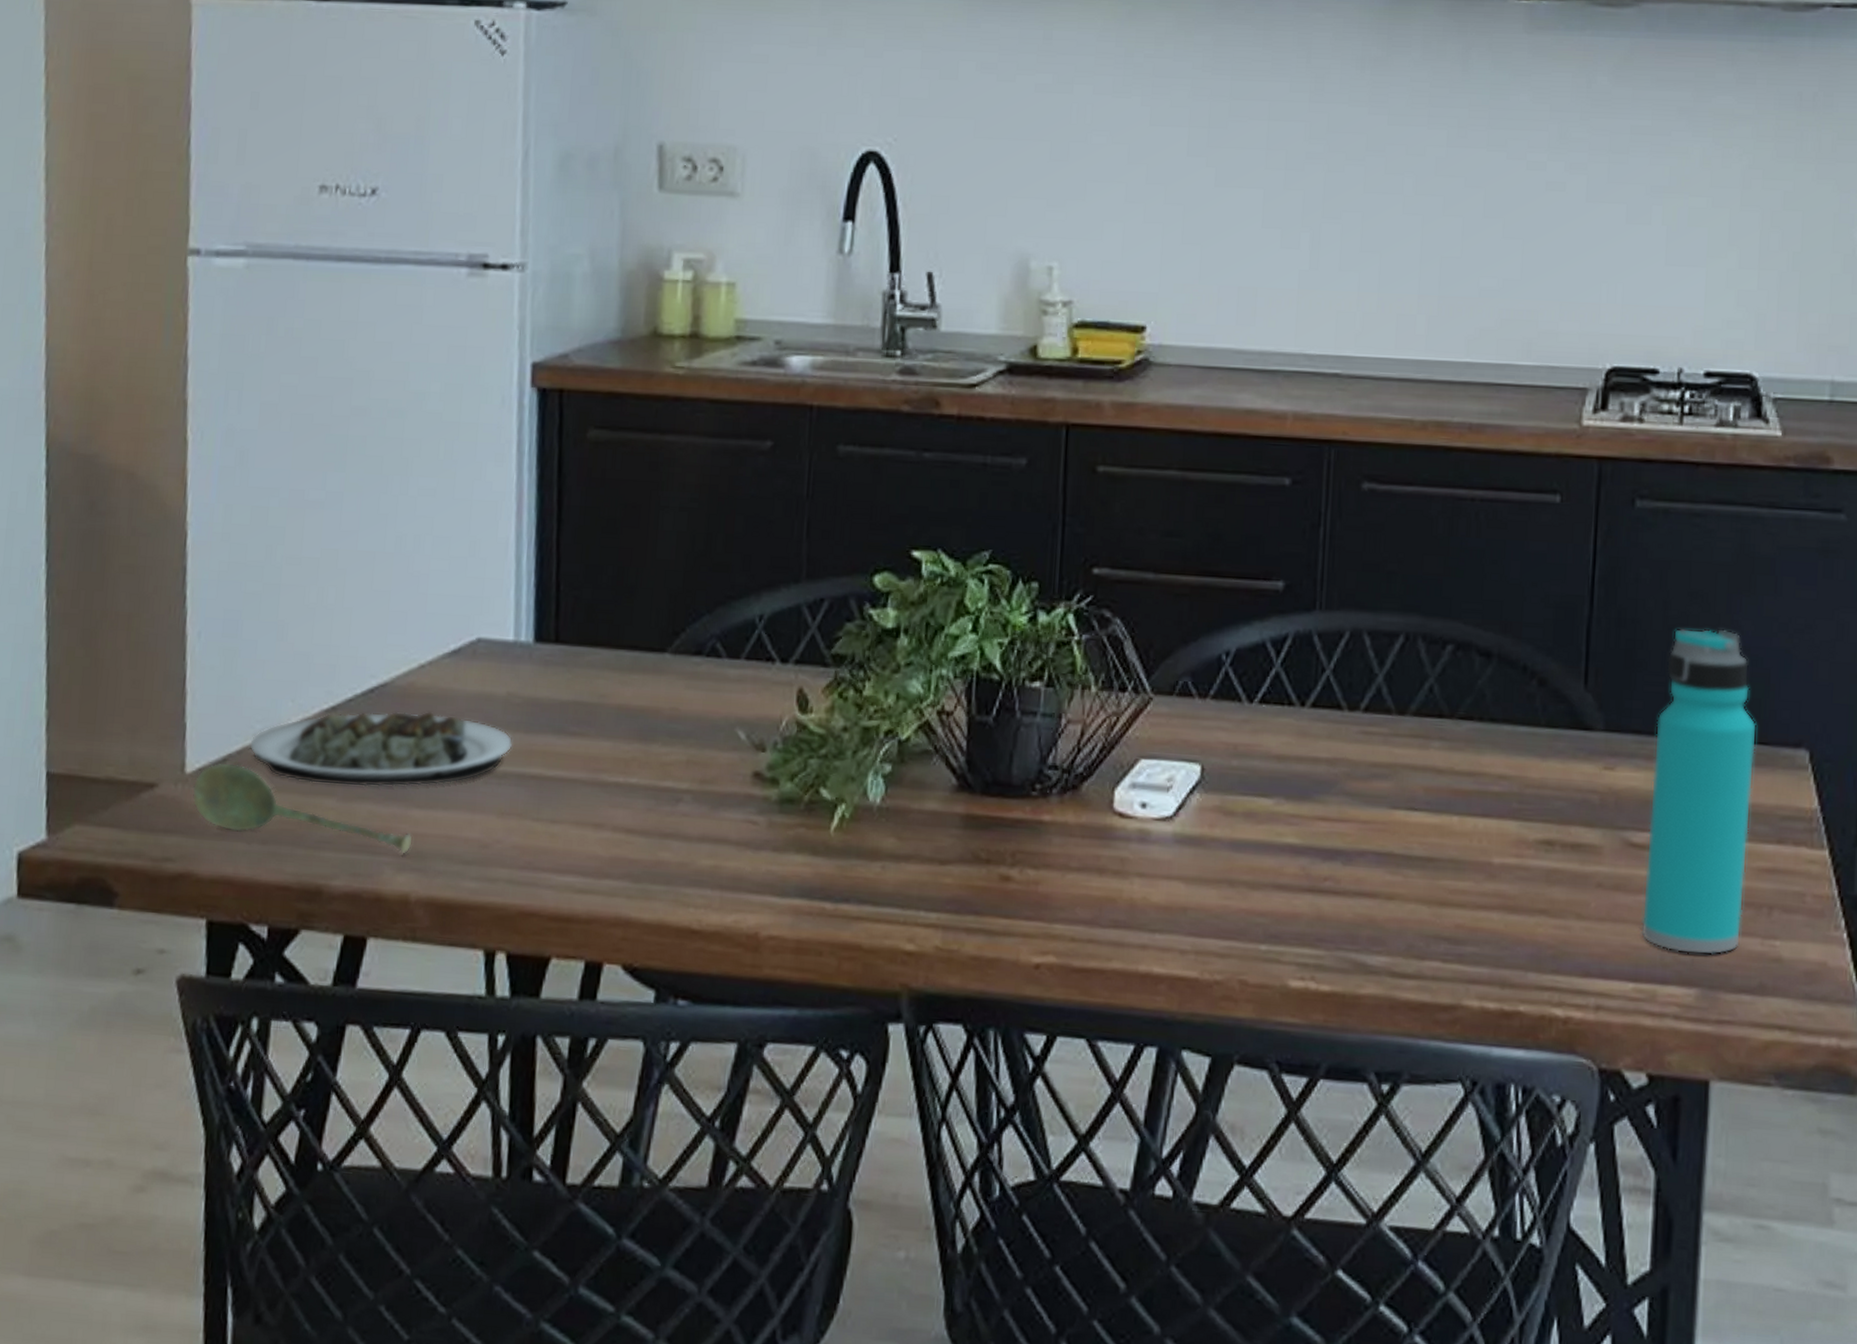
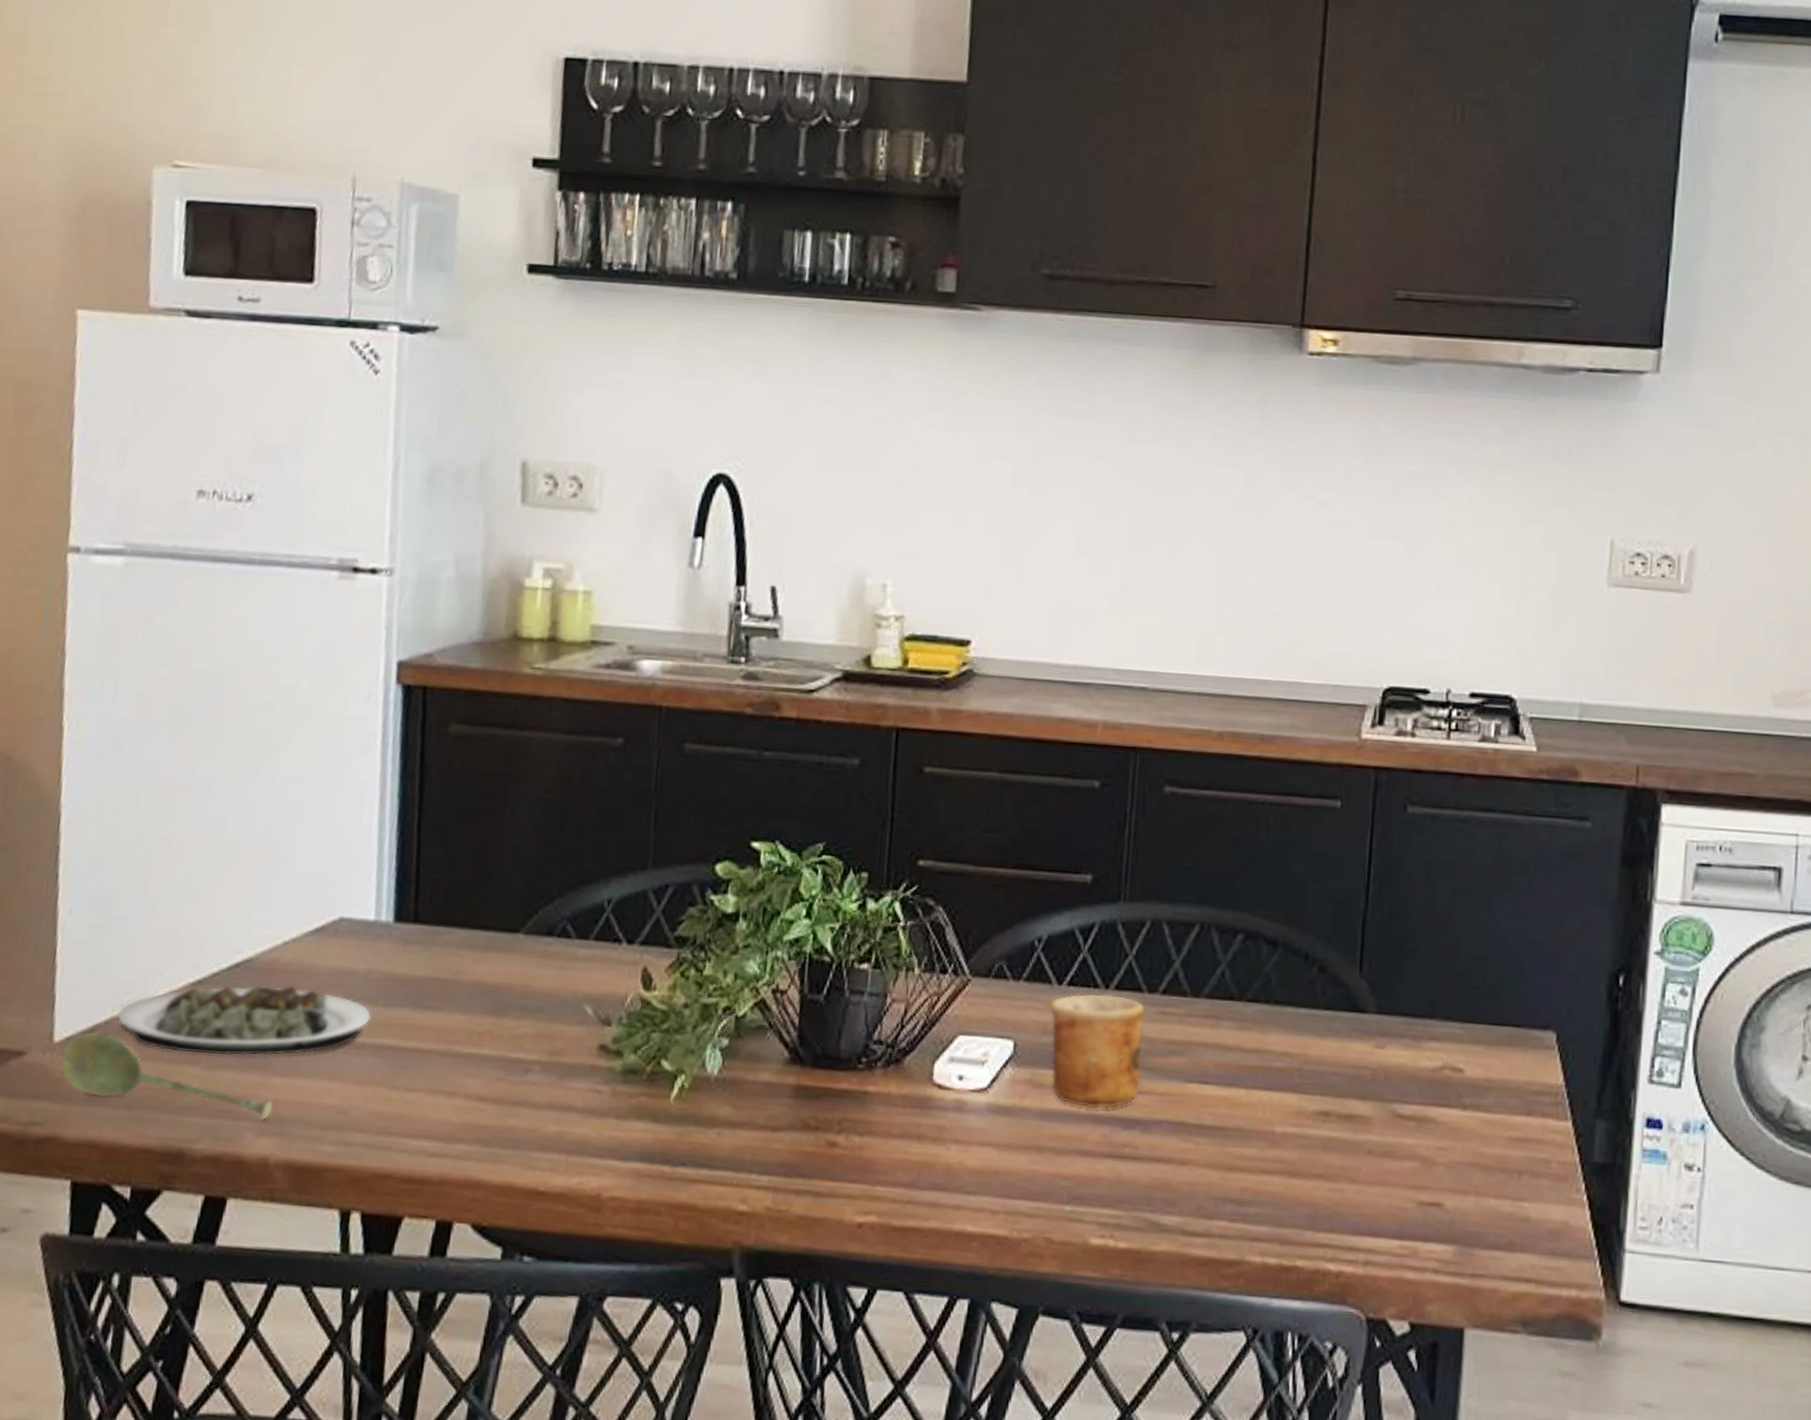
cup: none [1239,711,1345,839] -> present [1049,993,1145,1109]
water bottle: present [1641,628,1758,956] -> none [1406,921,1511,1216]

